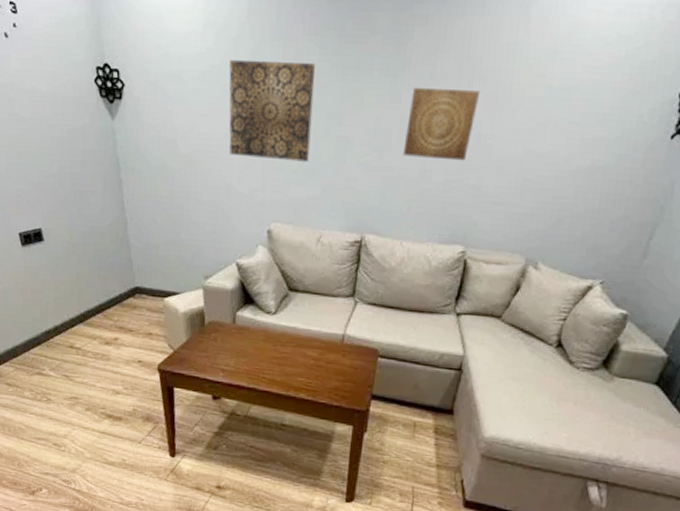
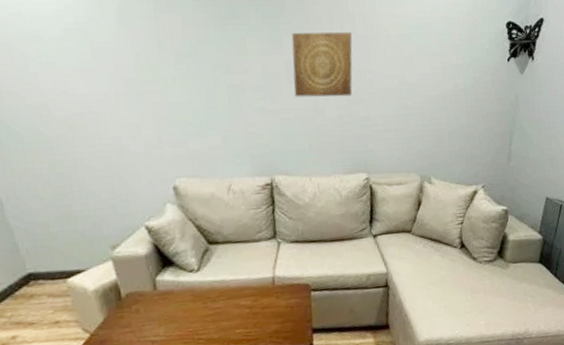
wall art: present [229,59,316,162] -> none [95,14,203,115]

